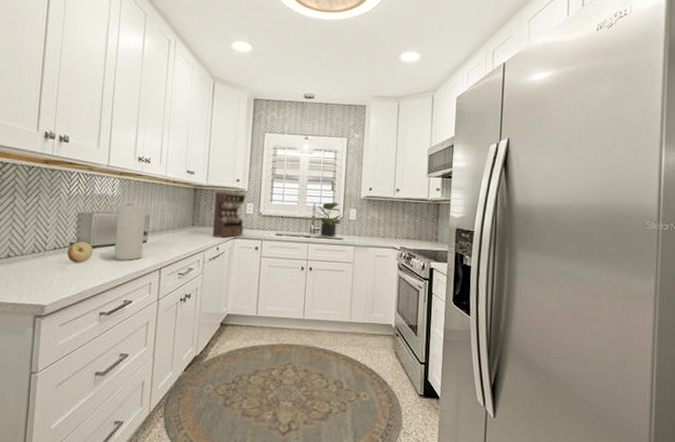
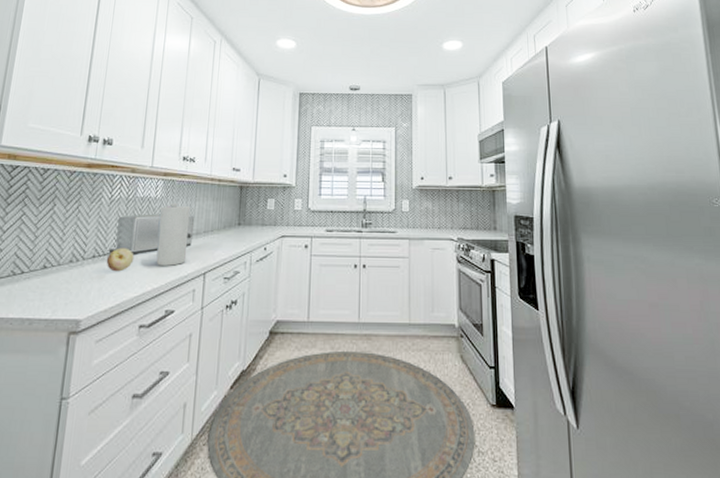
spice rack: present [212,192,246,238] -> none [260,188,294,237]
potted plant: present [316,202,341,237] -> none [367,193,393,230]

